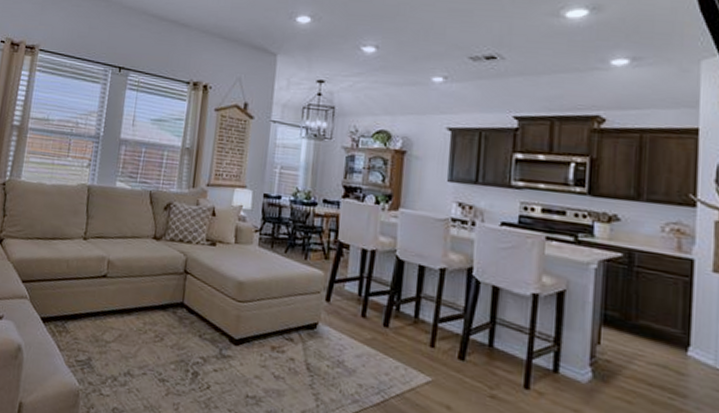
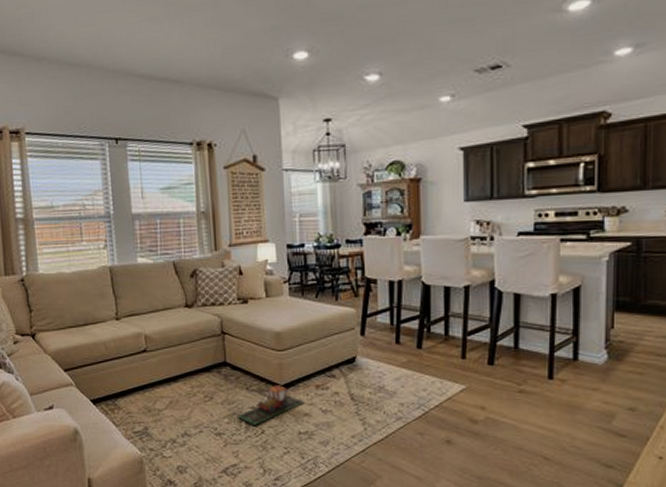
toy train: none [184,338,258,379] -> present [236,385,305,425]

